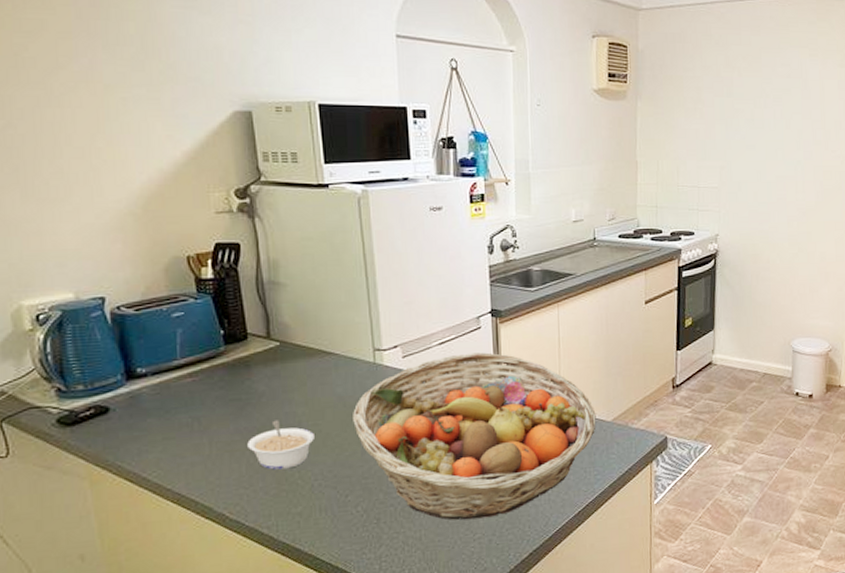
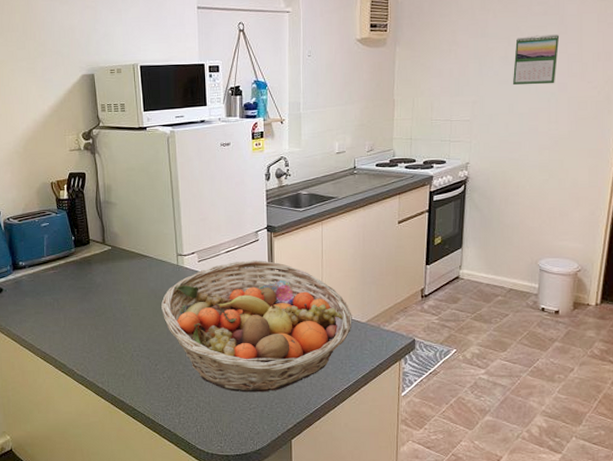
legume: present [247,420,314,470] -> none [89,304,134,341]
calendar: none [759,99,804,151] -> present [512,34,560,86]

